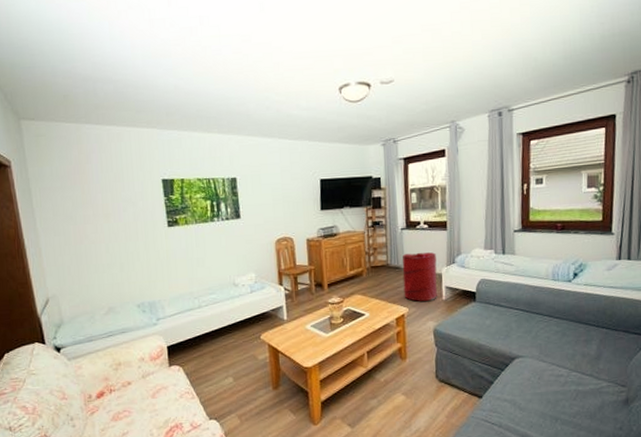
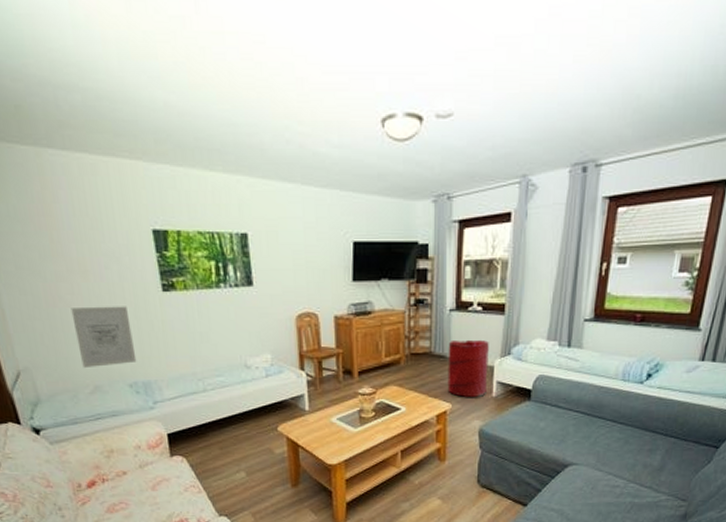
wall art: none [94,240,145,294] -> present [71,306,137,369]

